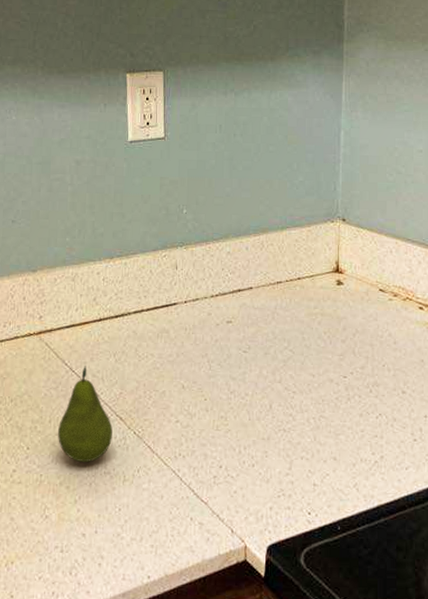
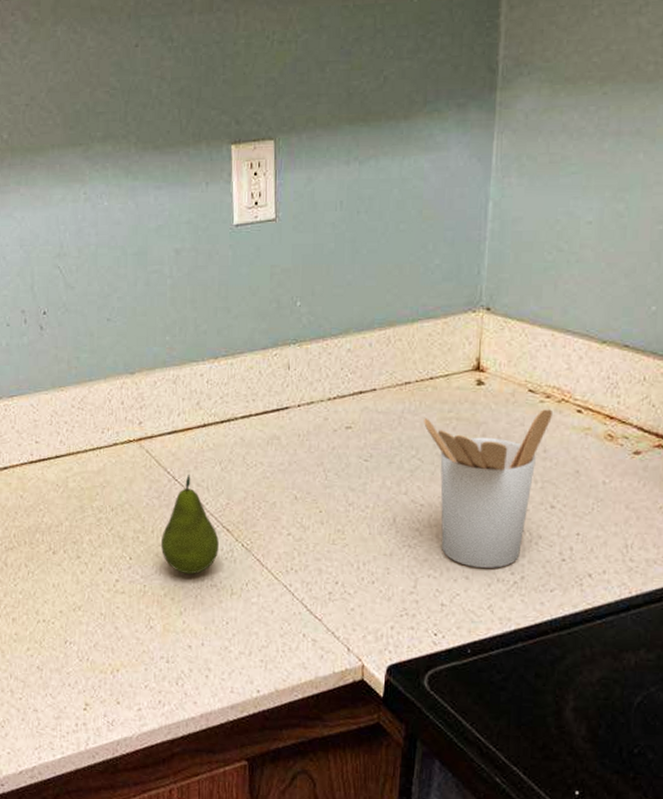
utensil holder: none [294,306,399,449] -> present [424,409,552,568]

